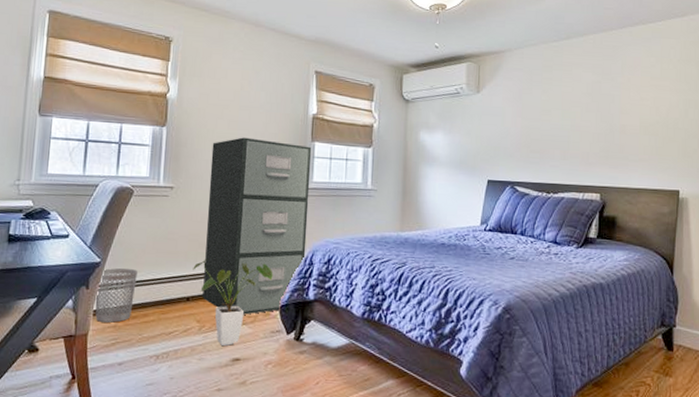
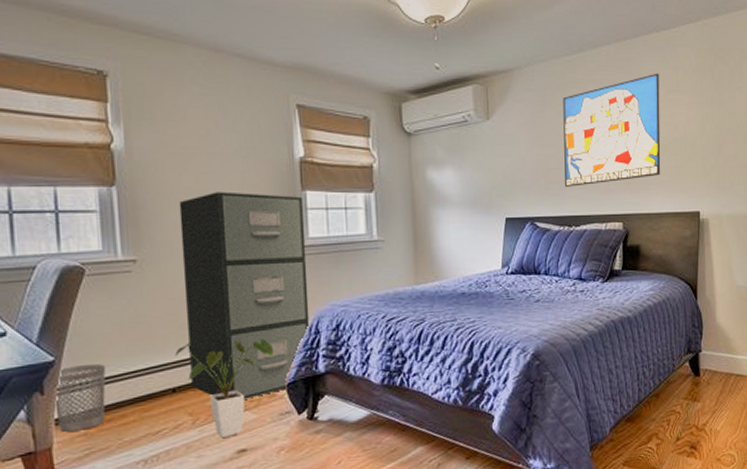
wall art: none [546,60,643,158] -> present [563,73,661,187]

